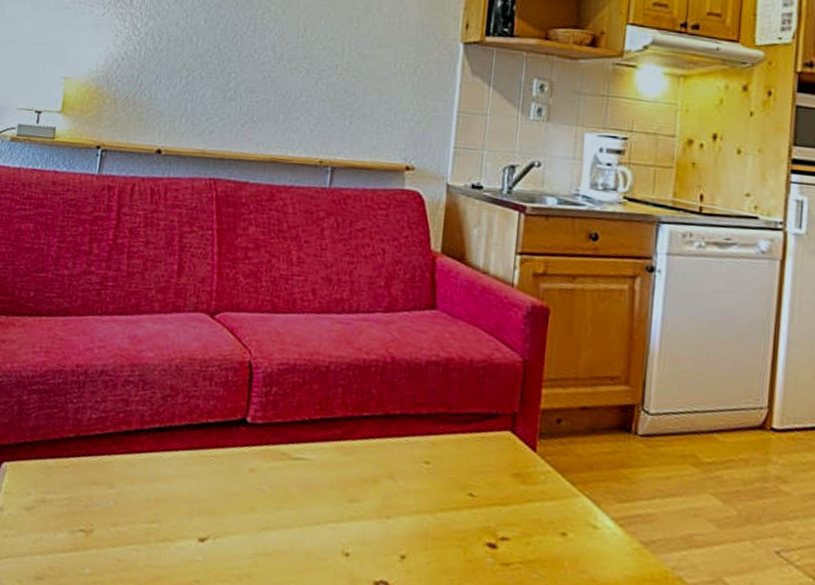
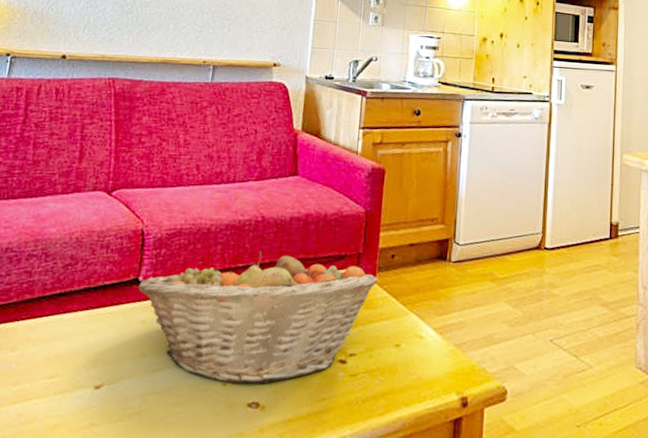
fruit basket: none [245,398,539,562] -> present [137,250,378,385]

